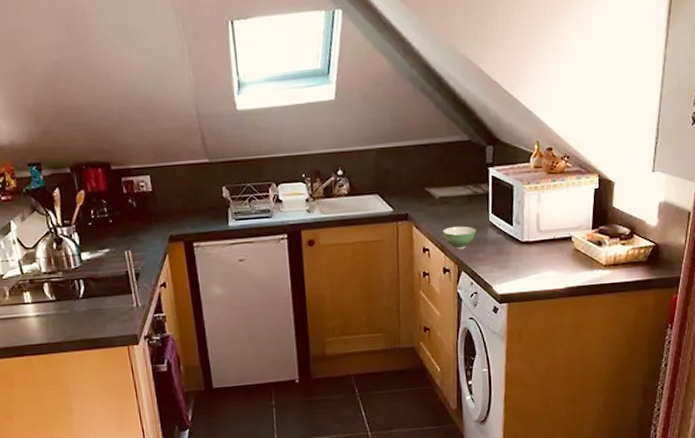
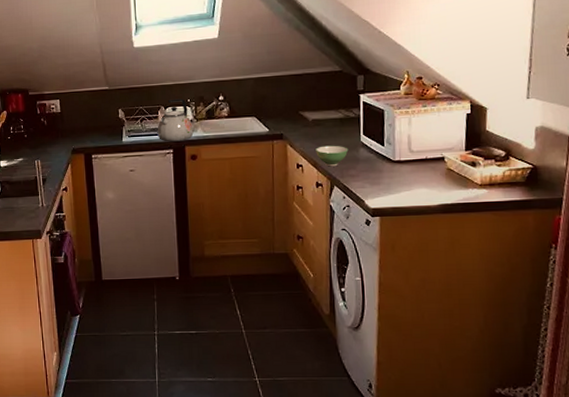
kettle: none [268,173,310,226] -> present [157,98,194,142]

